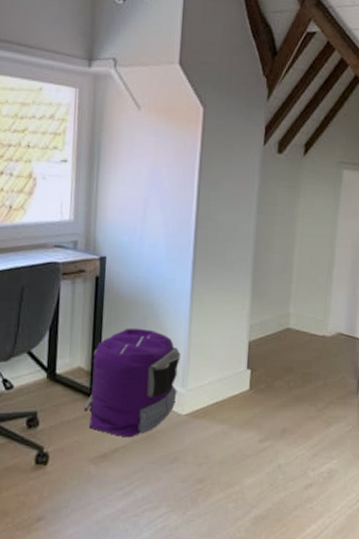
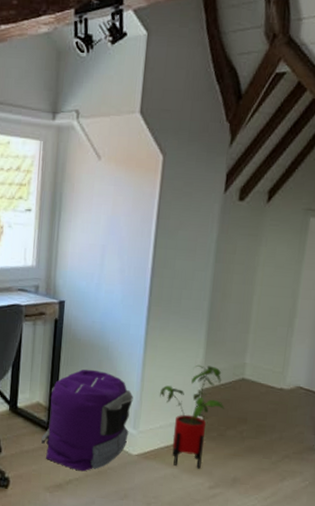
house plant: none [207,317,271,423] -> present [159,364,224,469]

